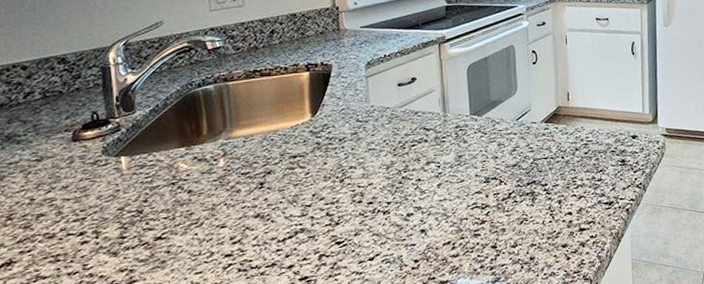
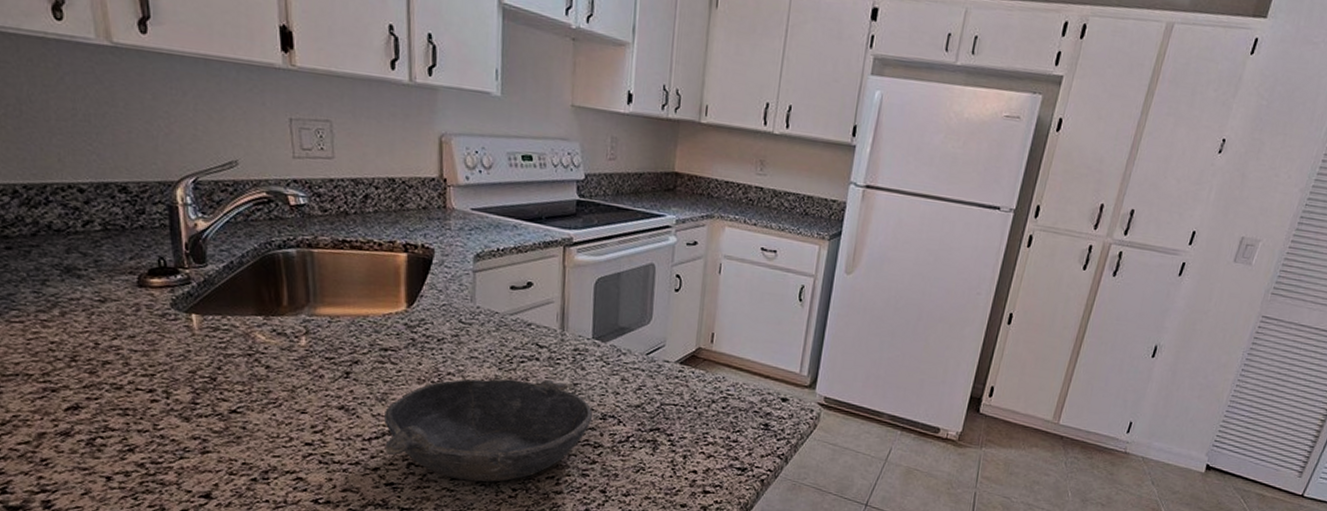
bowl: none [296,156,478,262] -> present [384,378,593,482]

